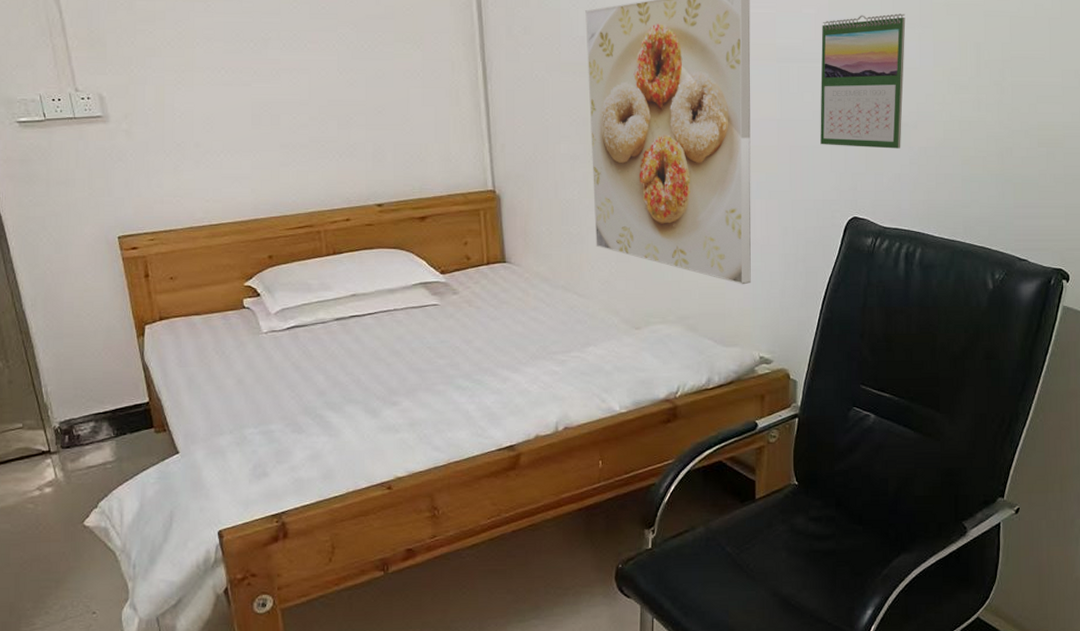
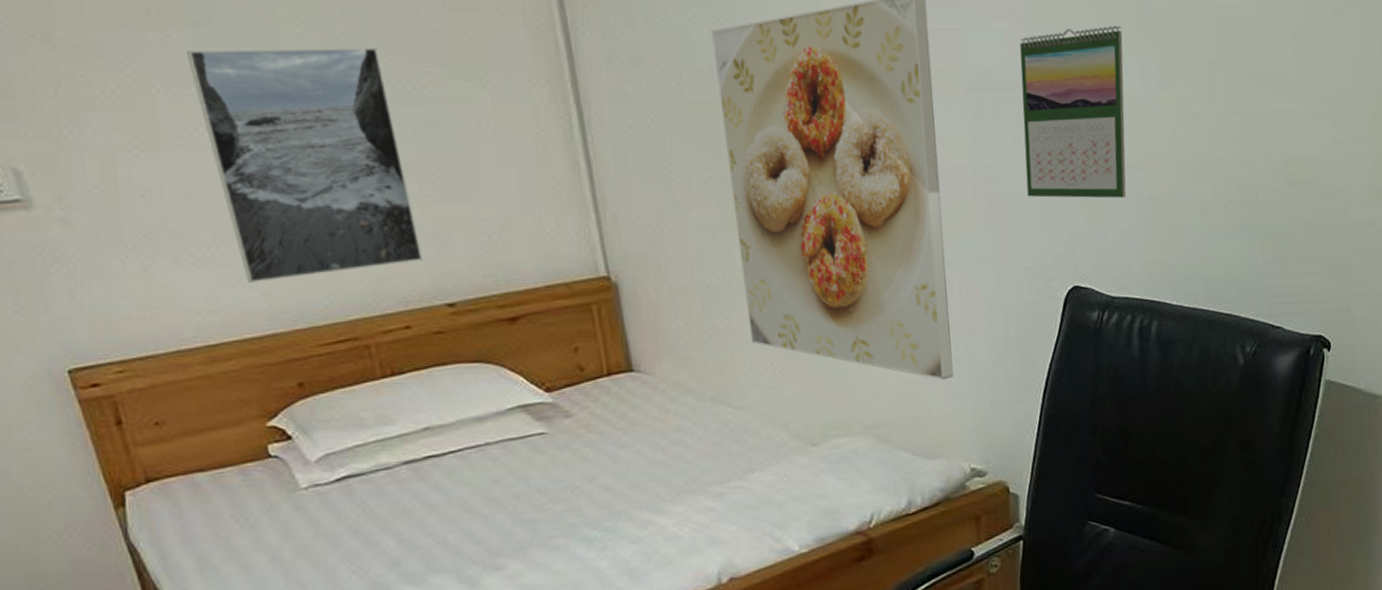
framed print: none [220,16,363,181] -> present [187,48,423,283]

